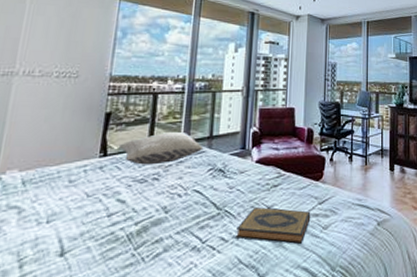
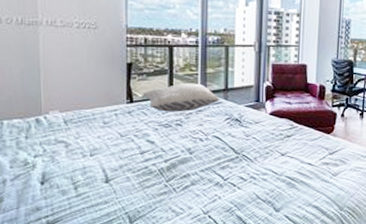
hardback book: present [236,206,311,244] -> none [253,153,322,186]

